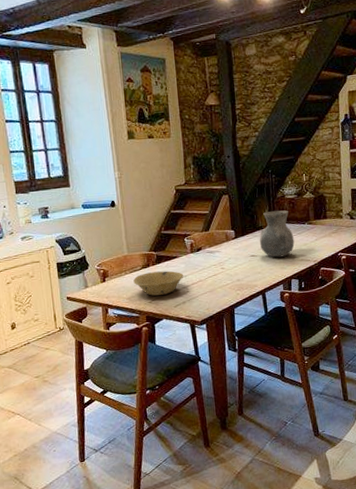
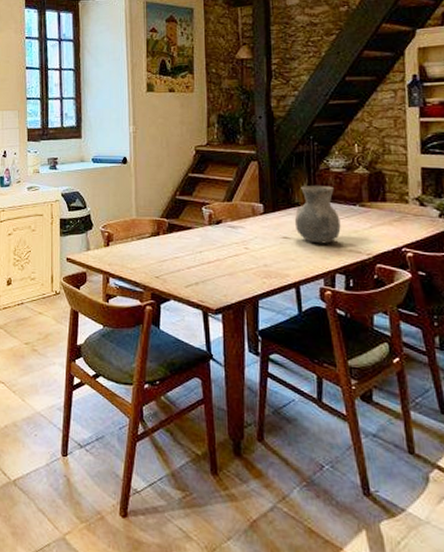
bowl: present [133,270,184,296] -> none [140,242,199,271]

